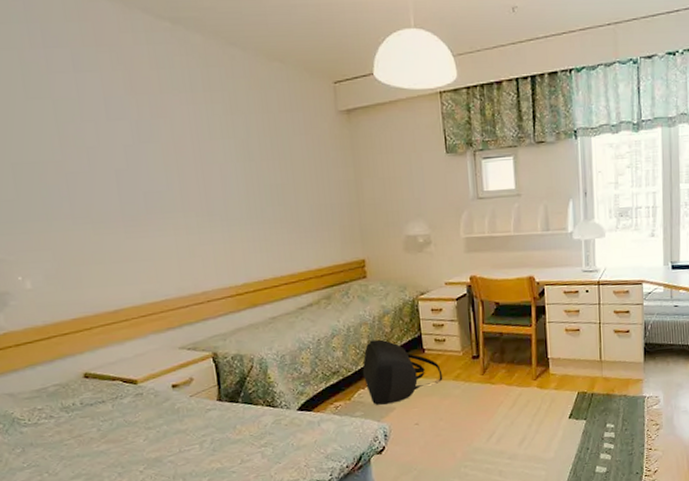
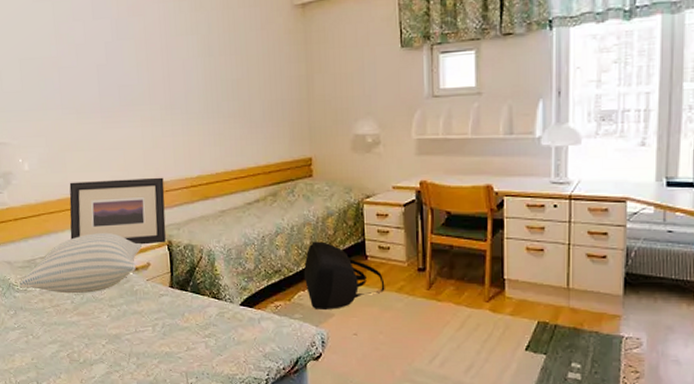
pillow: none [26,350,183,422] -> present [19,233,143,294]
picture frame: none [87,287,211,362] -> present [69,177,166,245]

